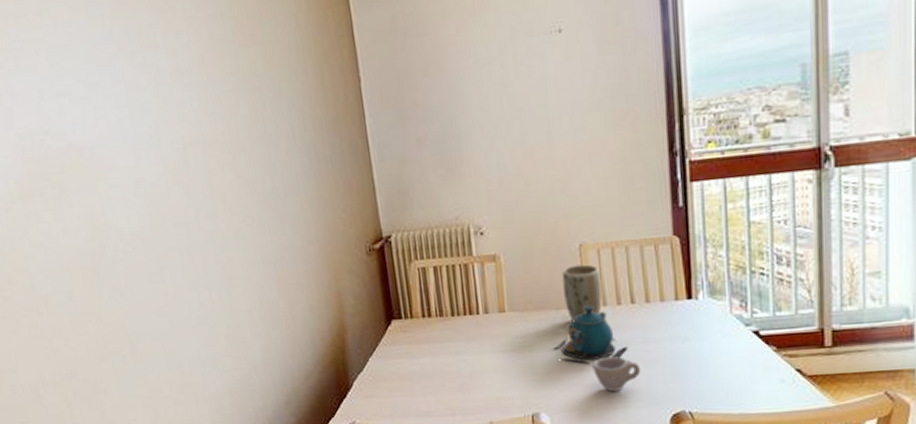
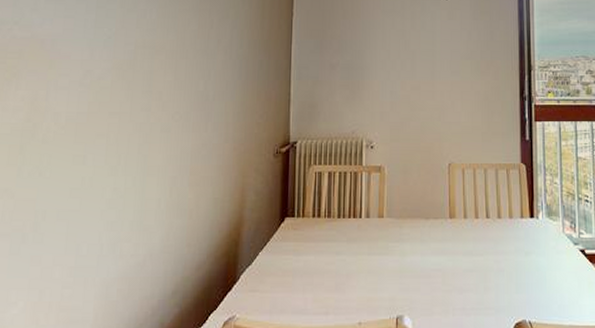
teapot: present [553,305,628,365] -> none [420,217,482,271]
plant pot: present [562,264,602,322] -> none [433,181,463,231]
cup: present [593,356,641,391] -> none [452,265,492,298]

